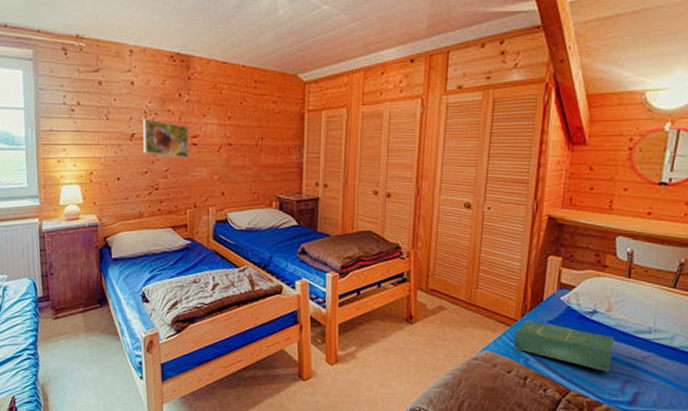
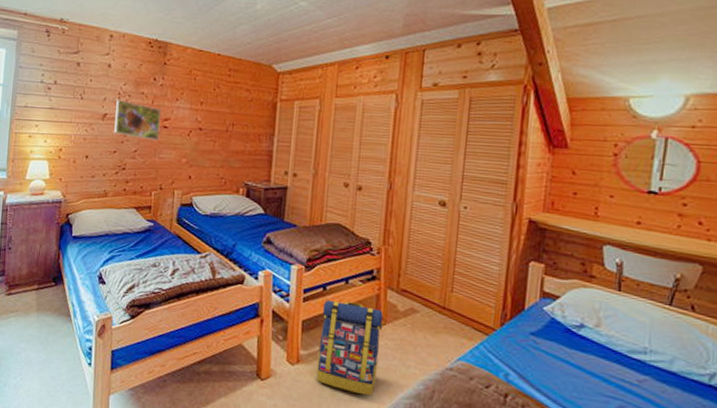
backpack: none [353,303,414,388] -> present [316,299,383,396]
book: present [513,321,615,372] -> none [492,330,606,395]

